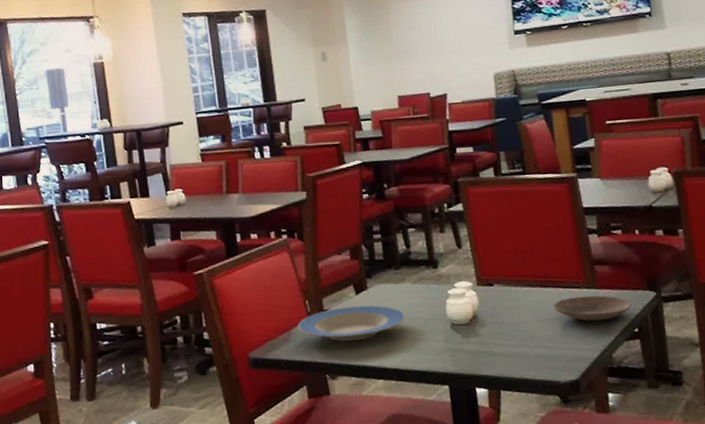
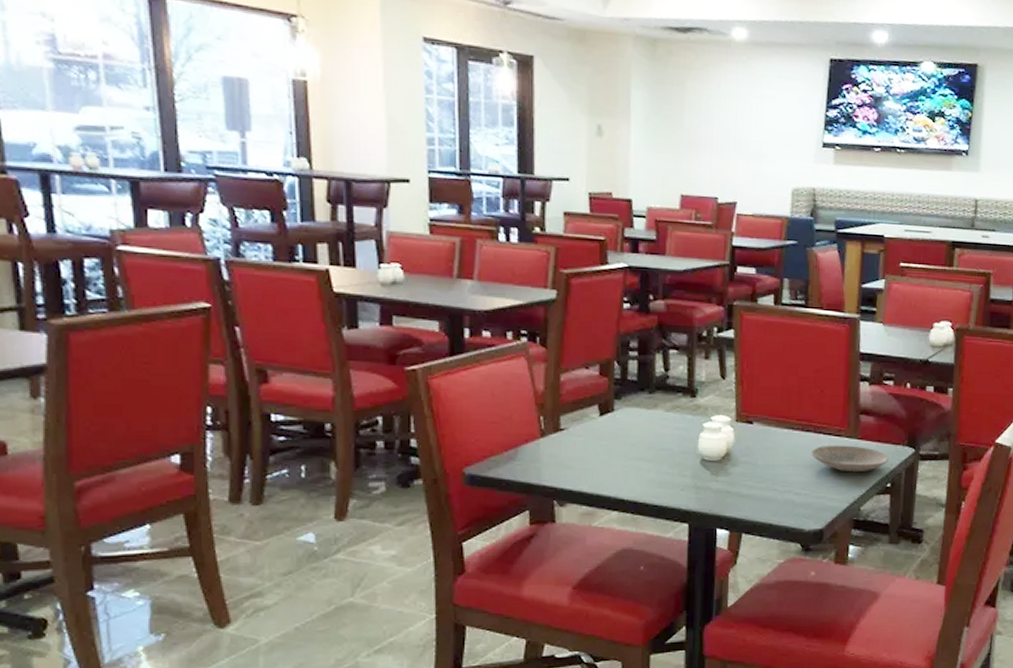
plate: present [297,305,406,342] -> none [526,428,653,466]

